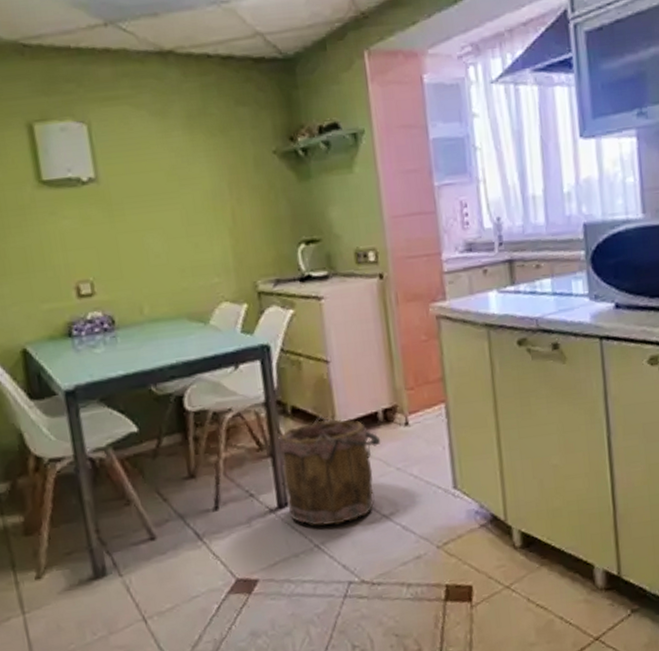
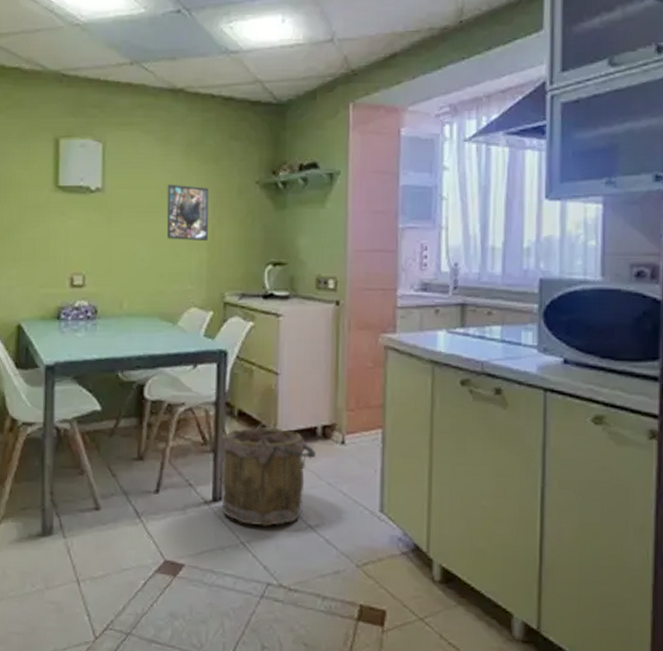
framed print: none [172,163,229,229] -> present [167,184,209,242]

